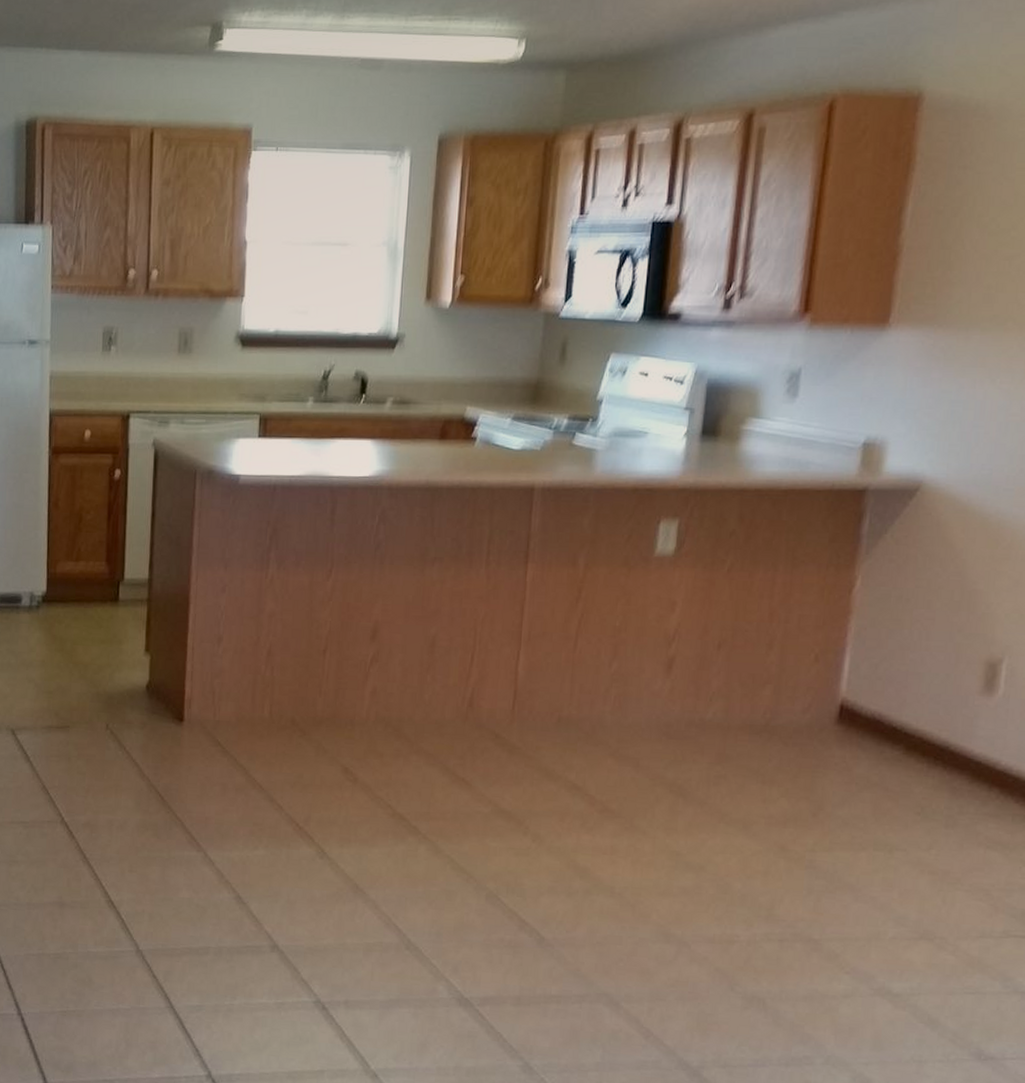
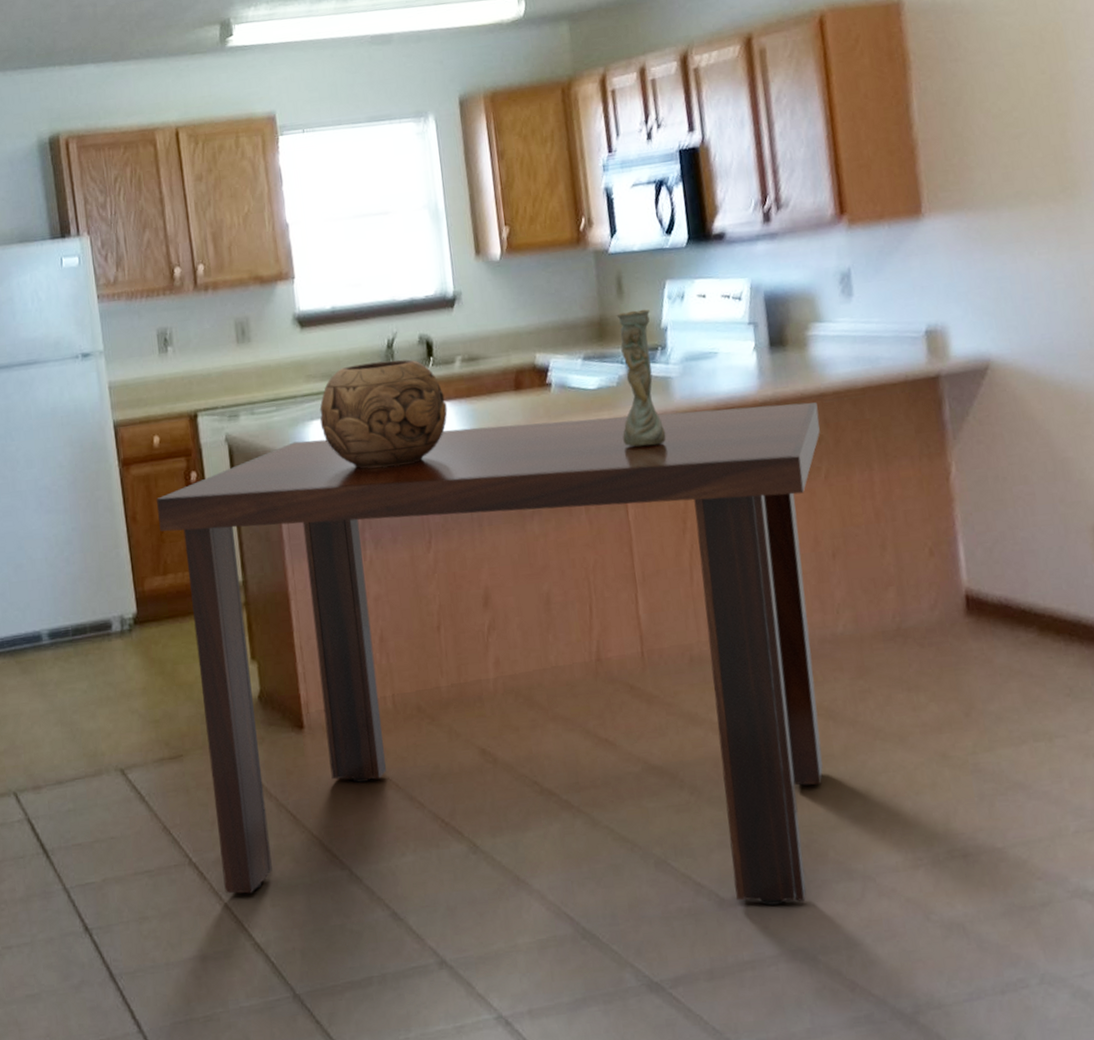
dining table: none [78,456,736,953] -> present [157,402,823,906]
decorative bowl: none [245,391,371,495] -> present [319,359,448,469]
vase: none [536,378,588,514] -> present [616,309,666,447]

